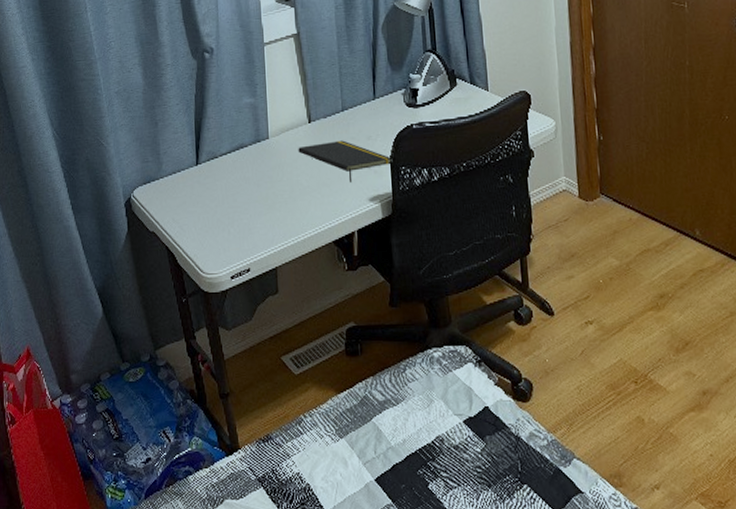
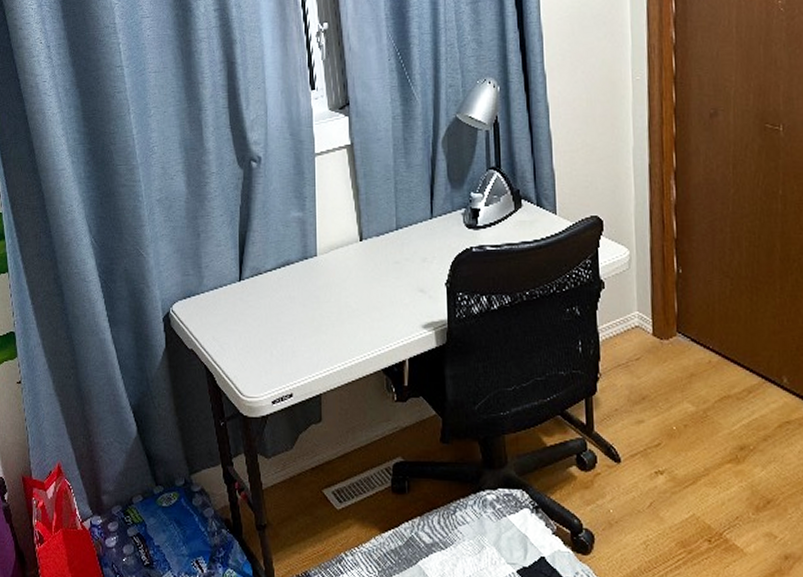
notepad: present [298,140,392,182] -> none [348,261,448,307]

